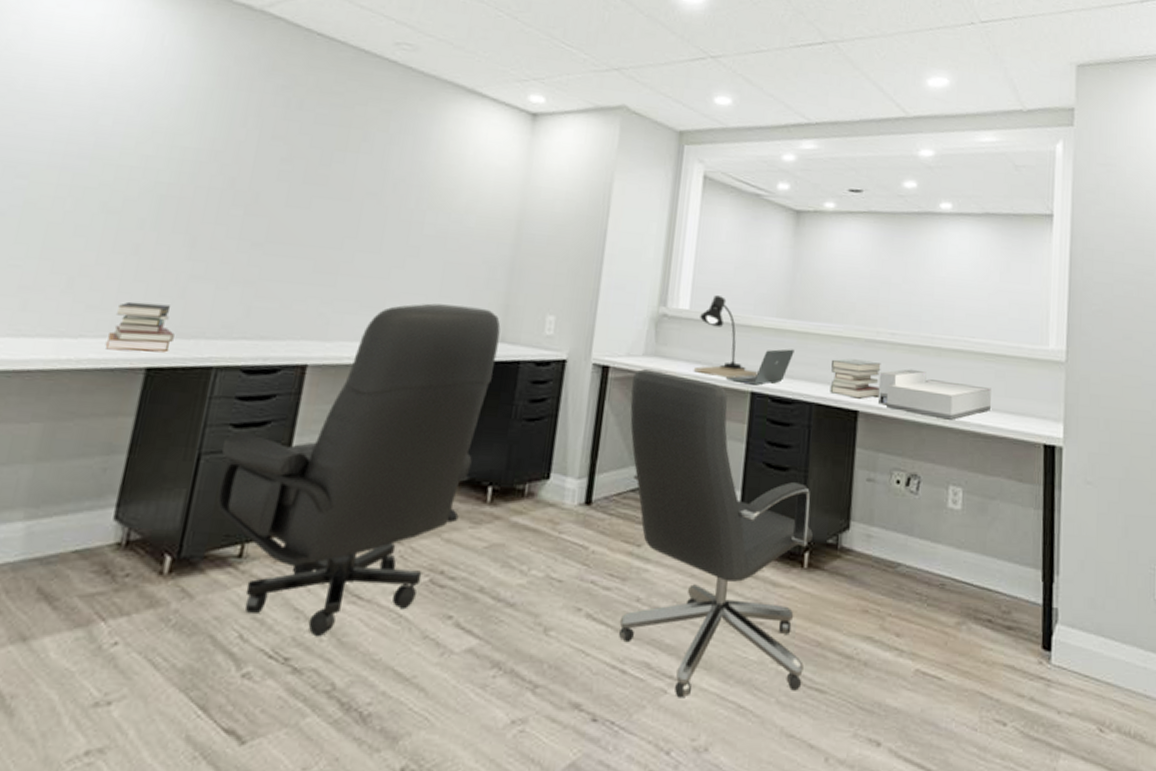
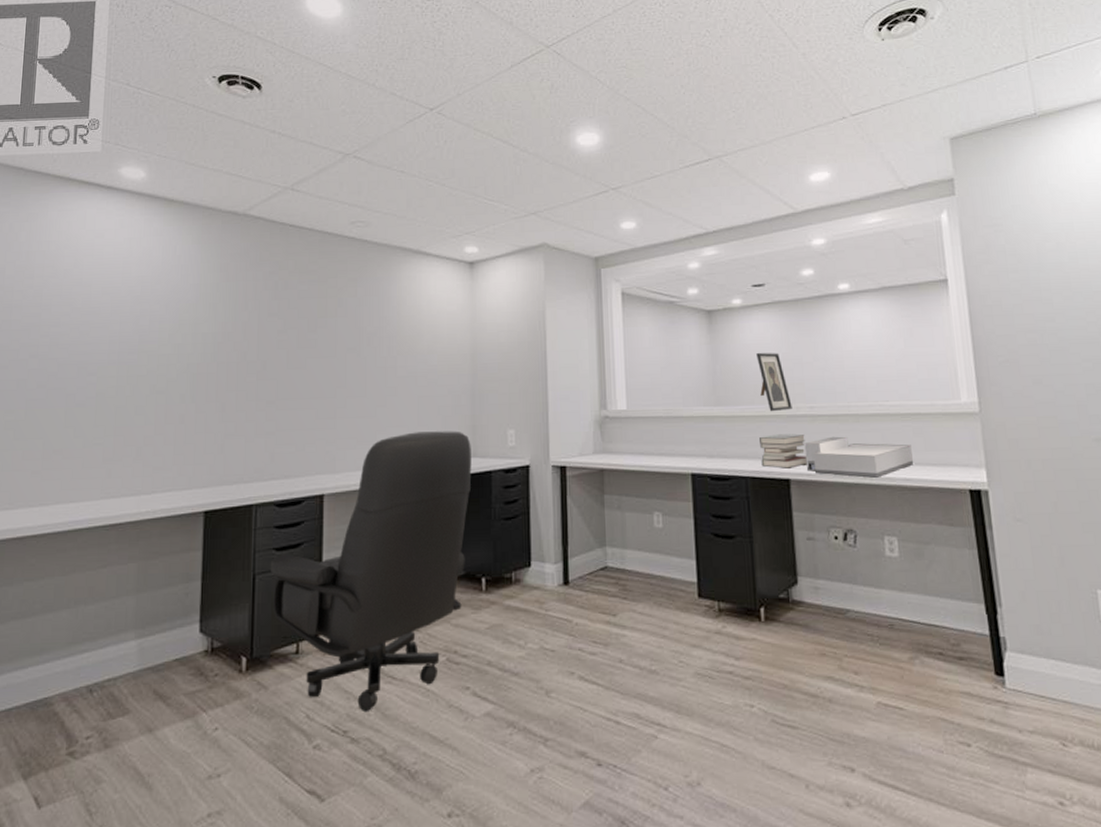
books: present [105,301,175,352] -> none [172,460,221,500]
office chair: present [619,369,814,698] -> none [588,465,775,742]
desk lamp: present [693,295,758,378] -> none [637,394,695,464]
laptop: present [726,349,794,385] -> none [668,432,725,468]
picture frame: none [840,265,873,334] -> present [756,352,792,412]

